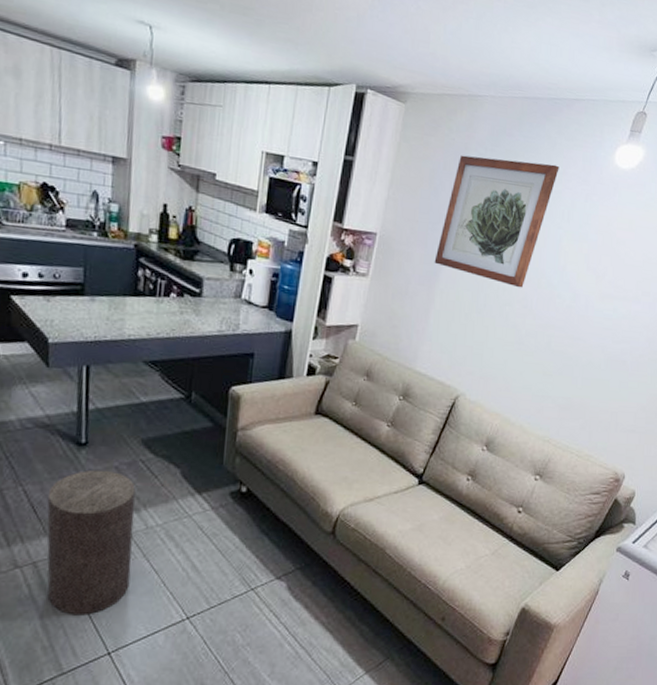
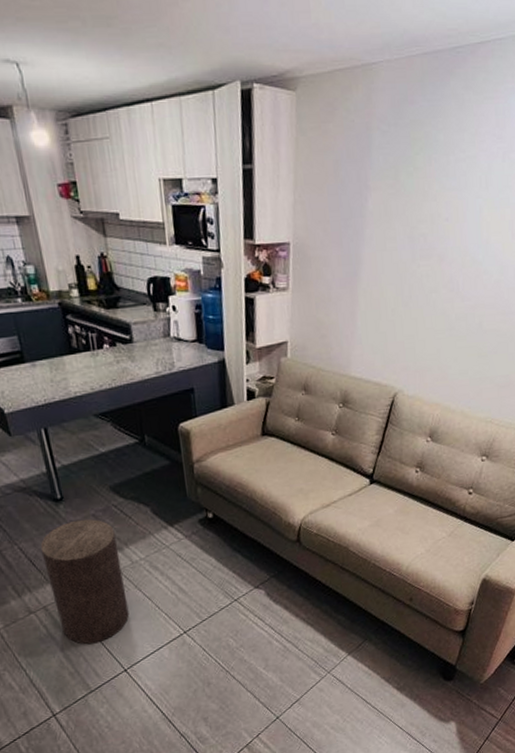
wall art: present [434,155,559,288] -> none [352,126,471,272]

